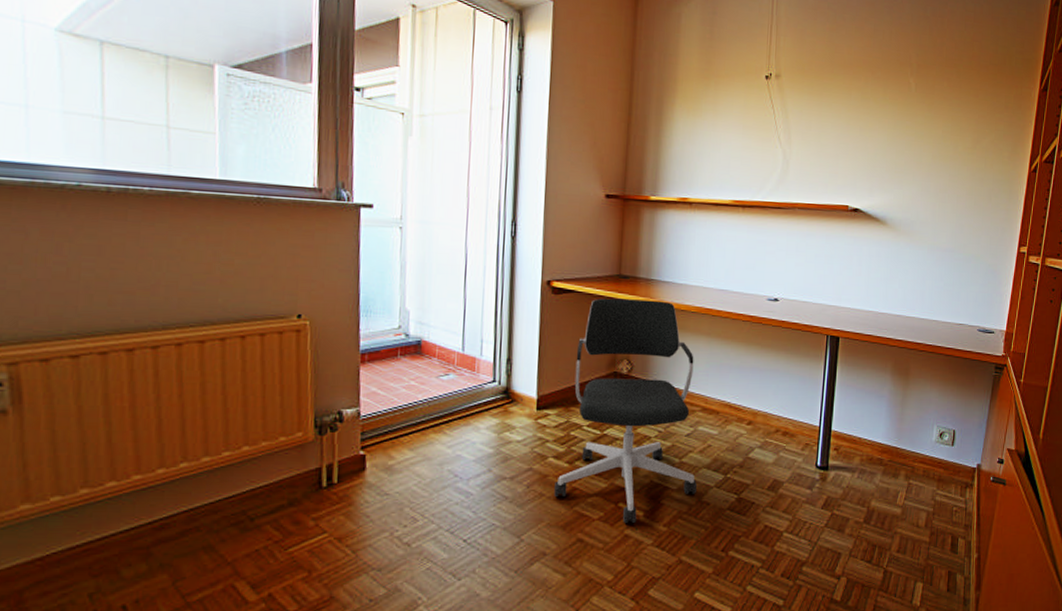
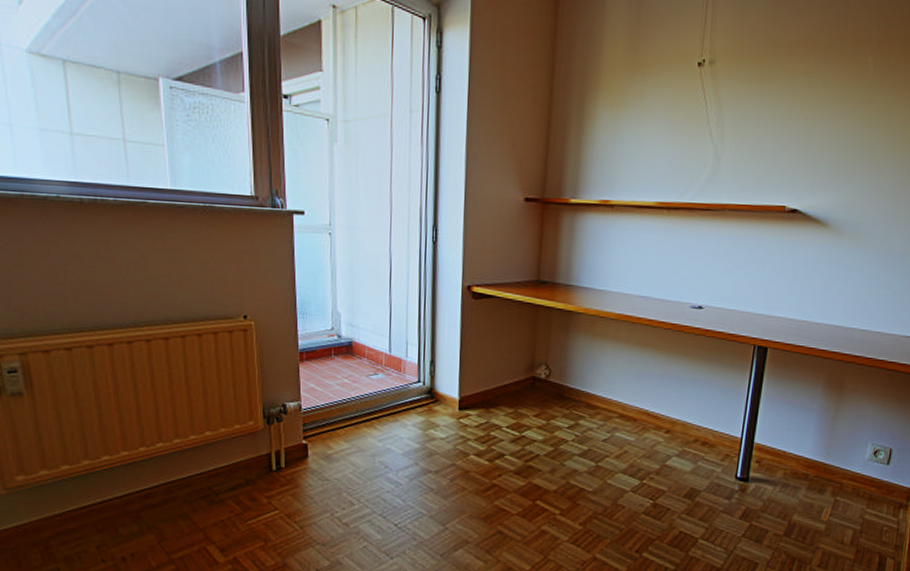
office chair: present [554,298,698,523] -> none [476,303,613,520]

